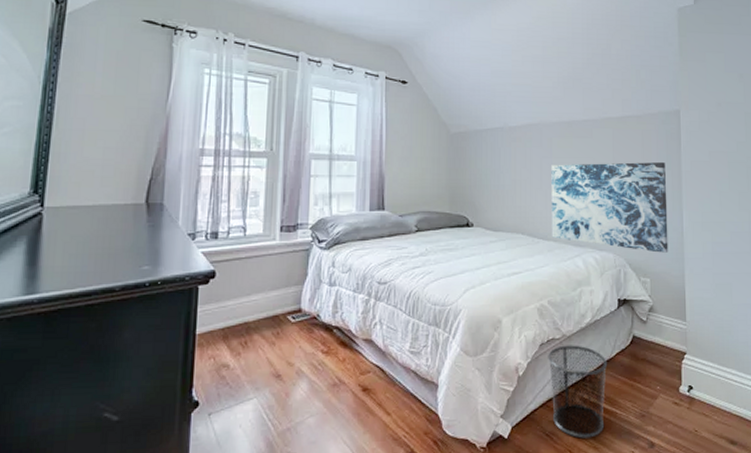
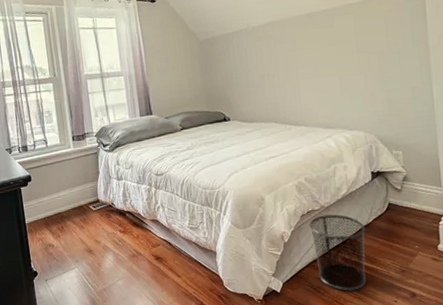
wall art: present [551,162,668,254] -> none [296,40,420,127]

